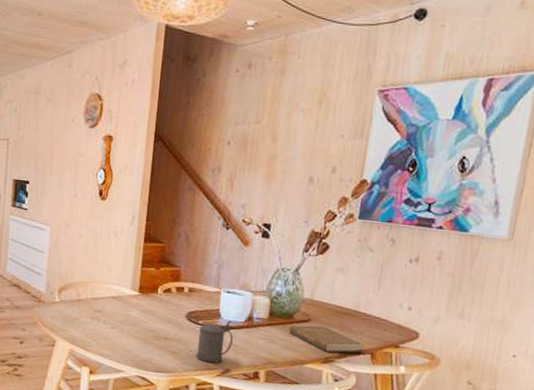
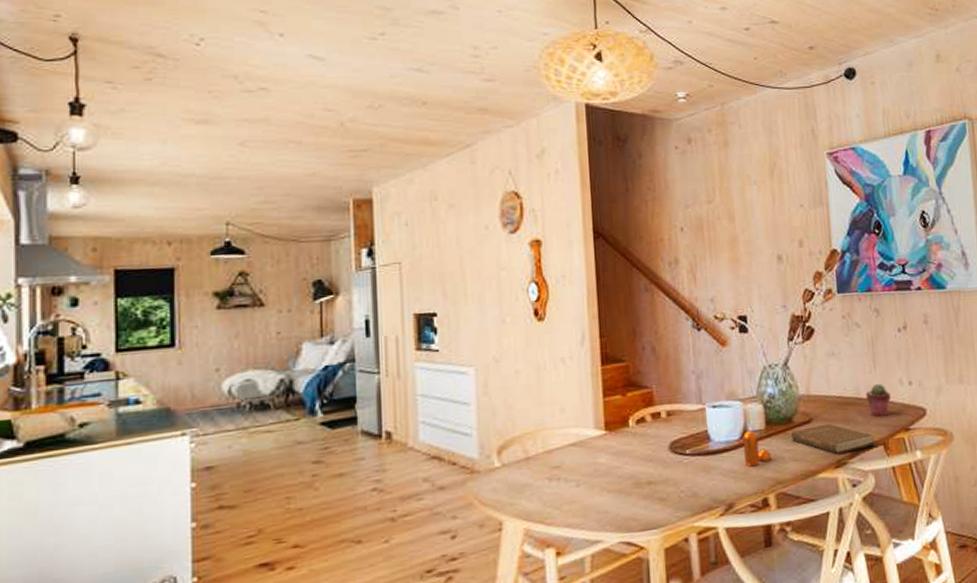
beer stein: present [195,320,233,363] -> none [688,441,731,502]
pepper shaker: none [245,317,269,346] -> present [743,430,772,467]
potted succulent: none [364,302,388,332] -> present [865,383,891,418]

